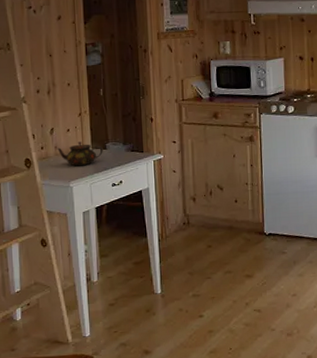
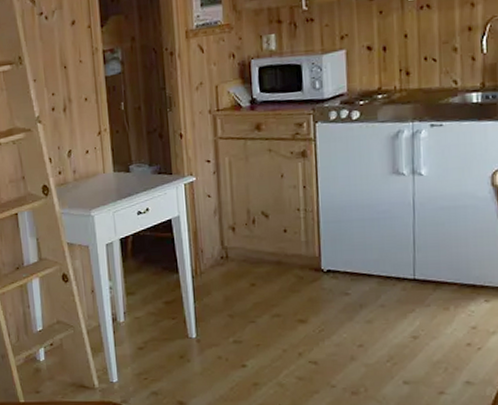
teapot: present [57,142,103,167] -> none [76,164,126,193]

